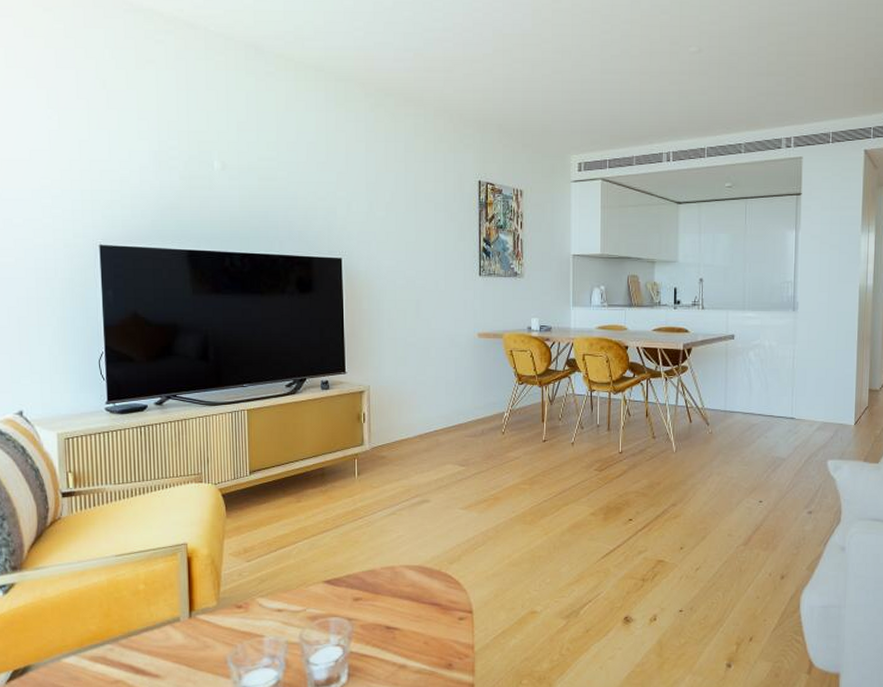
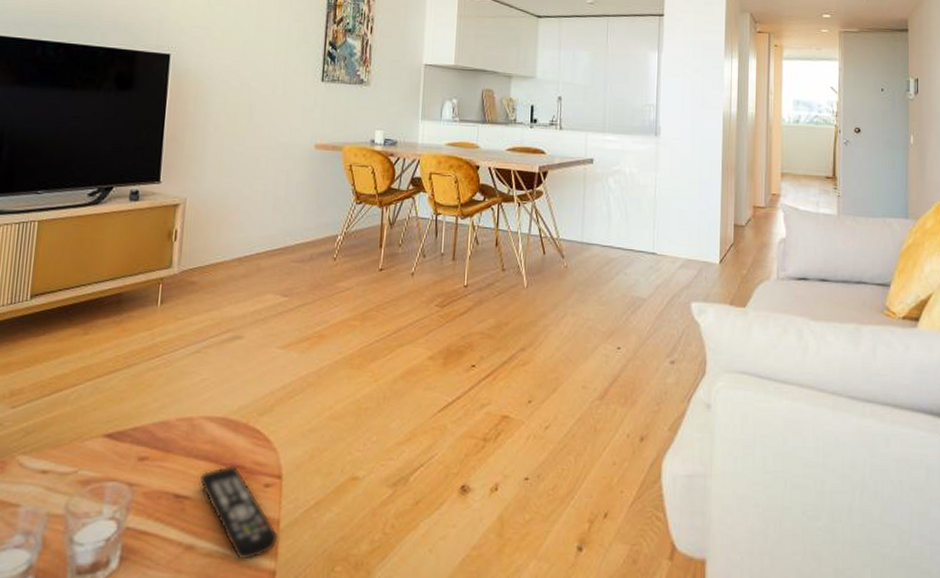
remote control: none [405,603,474,677] -> present [199,465,279,561]

